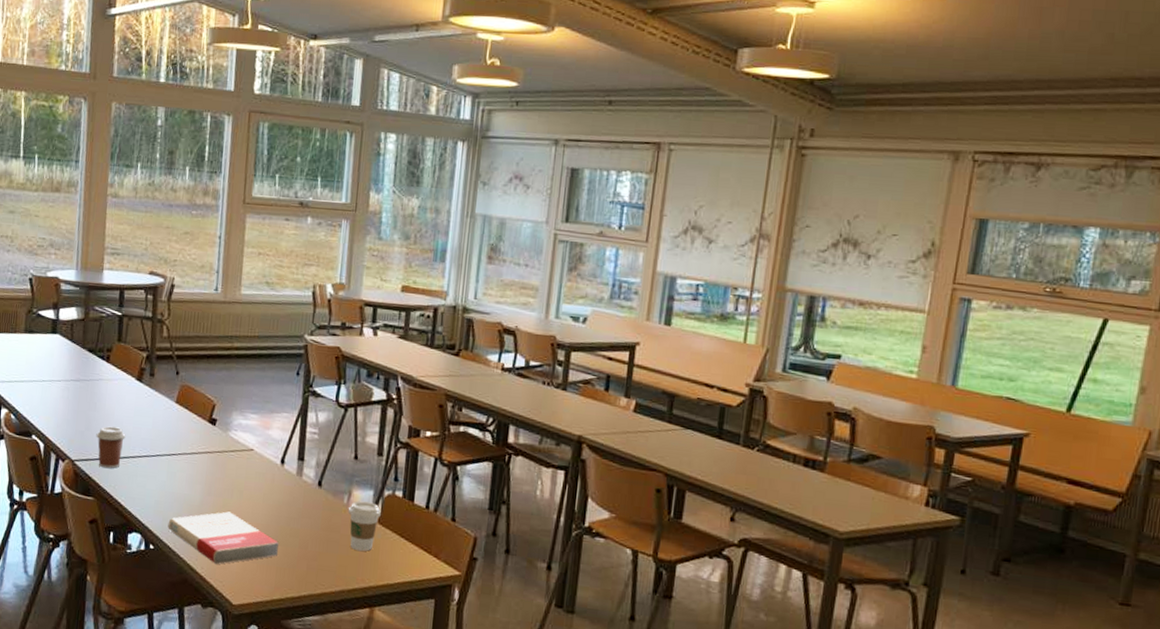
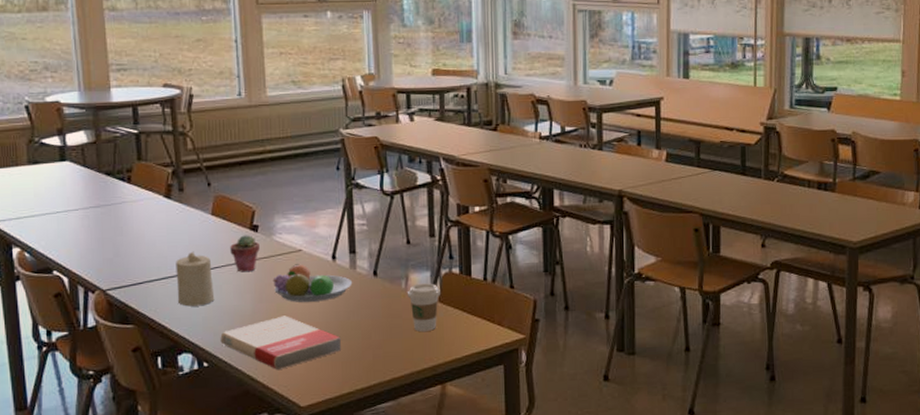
coffee cup: present [96,426,126,469] -> none [127,249,161,293]
candle: none [135,435,169,490] -> present [176,251,215,307]
potted succulent: none [188,427,215,464] -> present [230,235,260,272]
fruit bowl: none [223,462,298,504] -> present [273,264,353,302]

